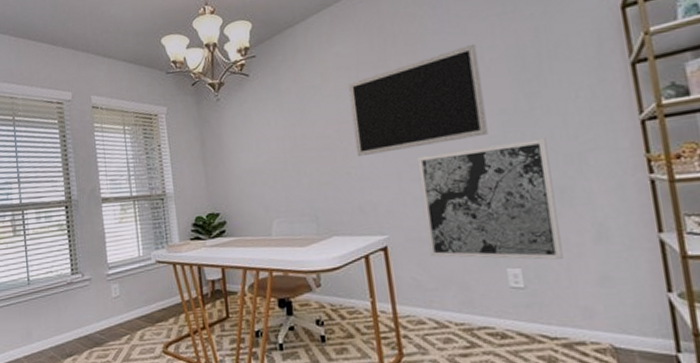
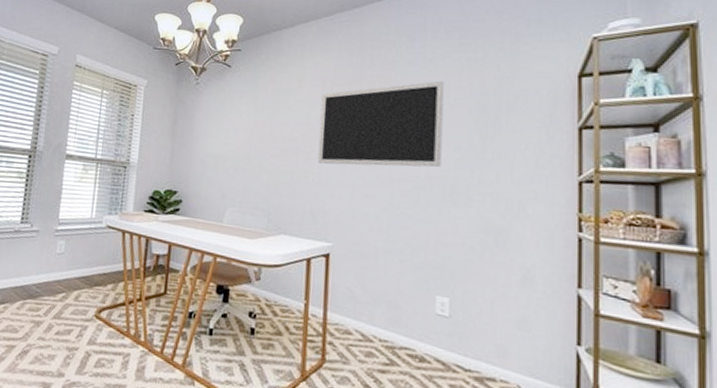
wall art: present [416,138,563,261] -> none [368,175,492,298]

